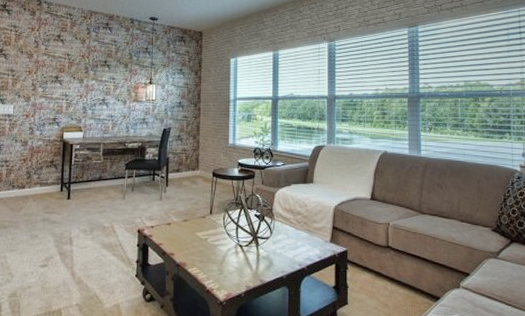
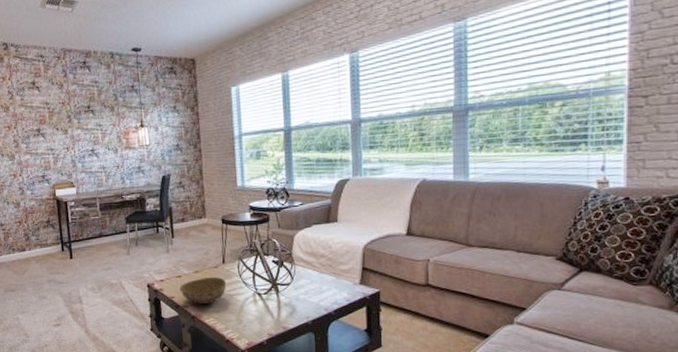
bowl: none [168,227,212,253] -> present [179,277,227,304]

